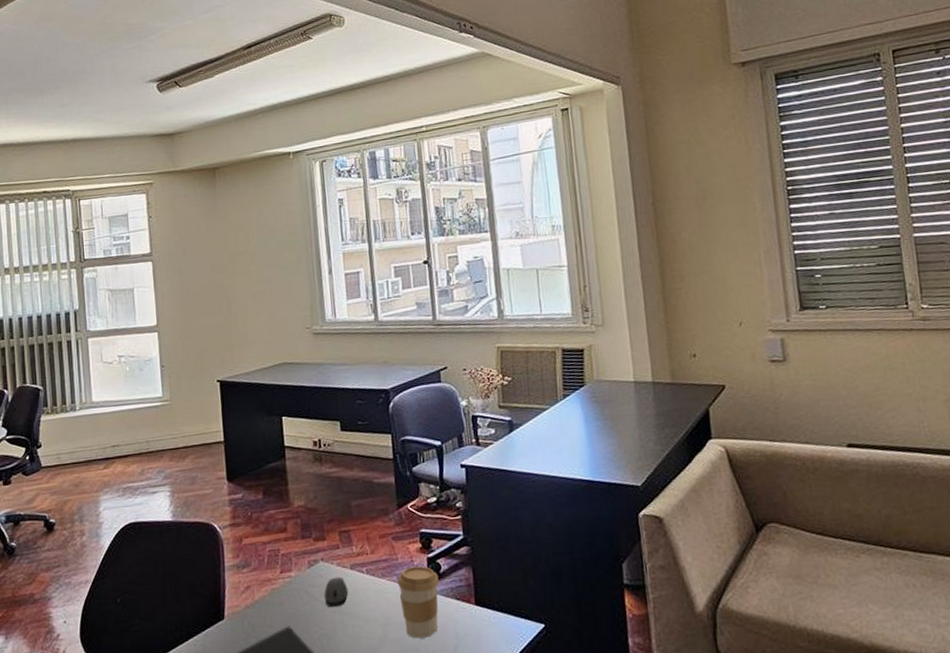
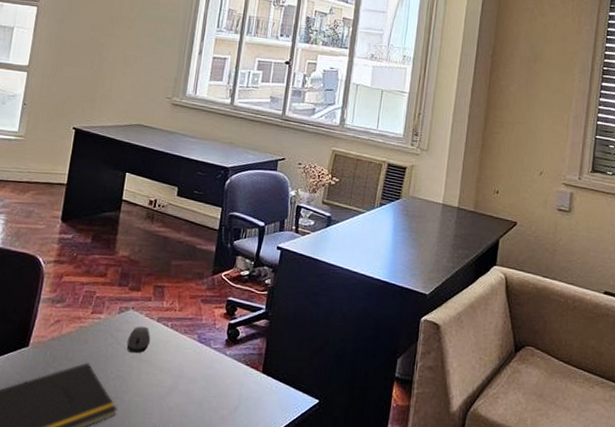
coffee cup: present [397,565,439,639] -> none [194,328,235,395]

